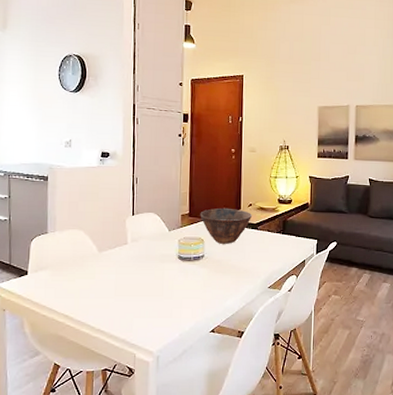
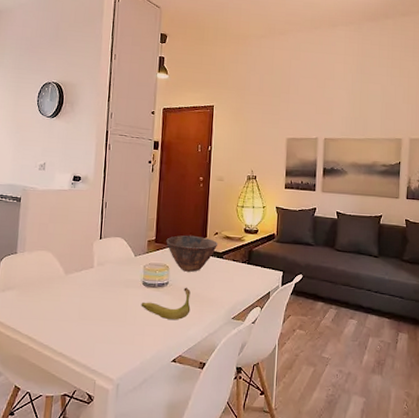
banana: none [177,259,227,292] -> present [141,287,191,320]

